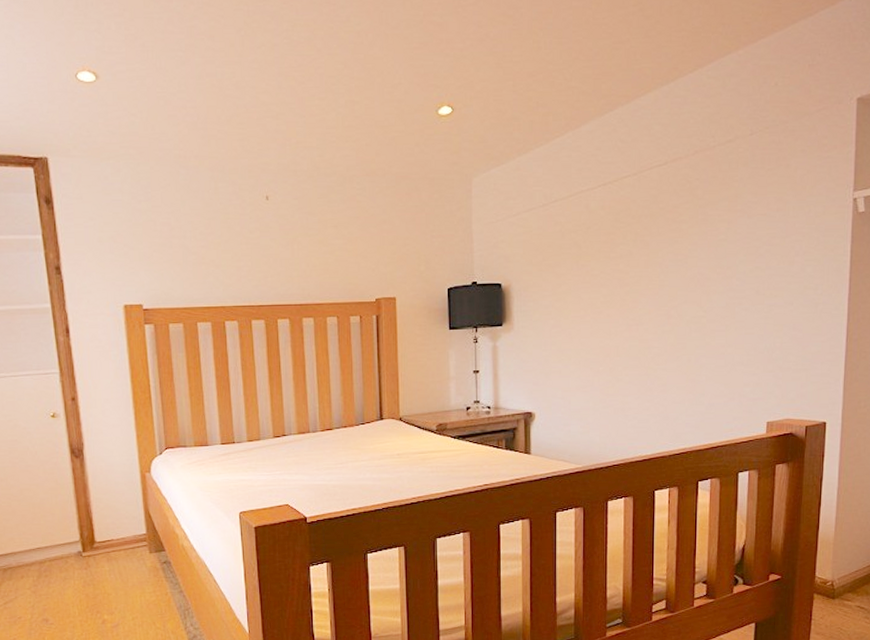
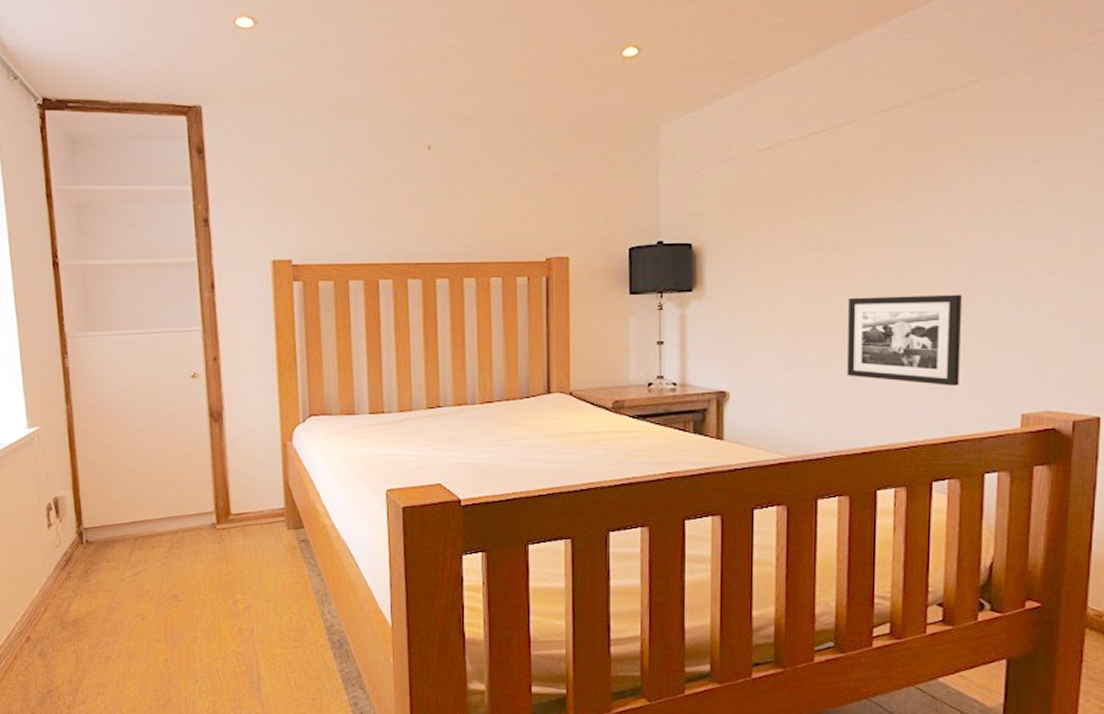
picture frame: none [631,323,722,401] -> present [847,294,963,386]

